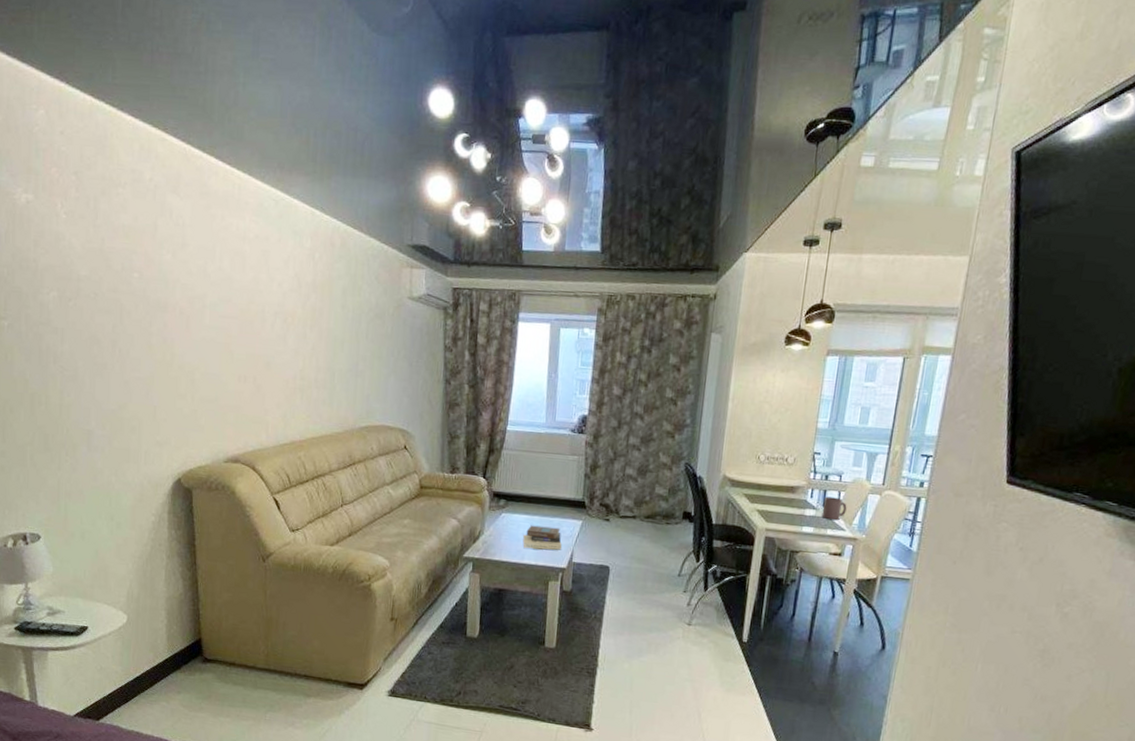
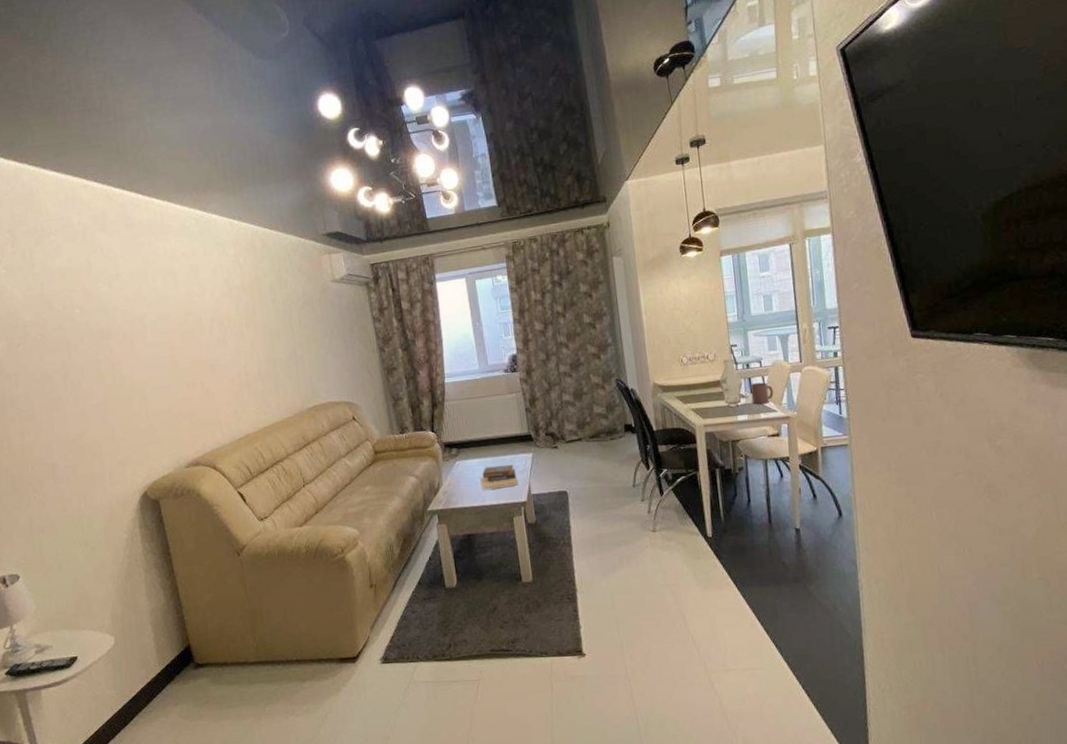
vase: none [792,465,817,517] -> present [719,358,743,407]

